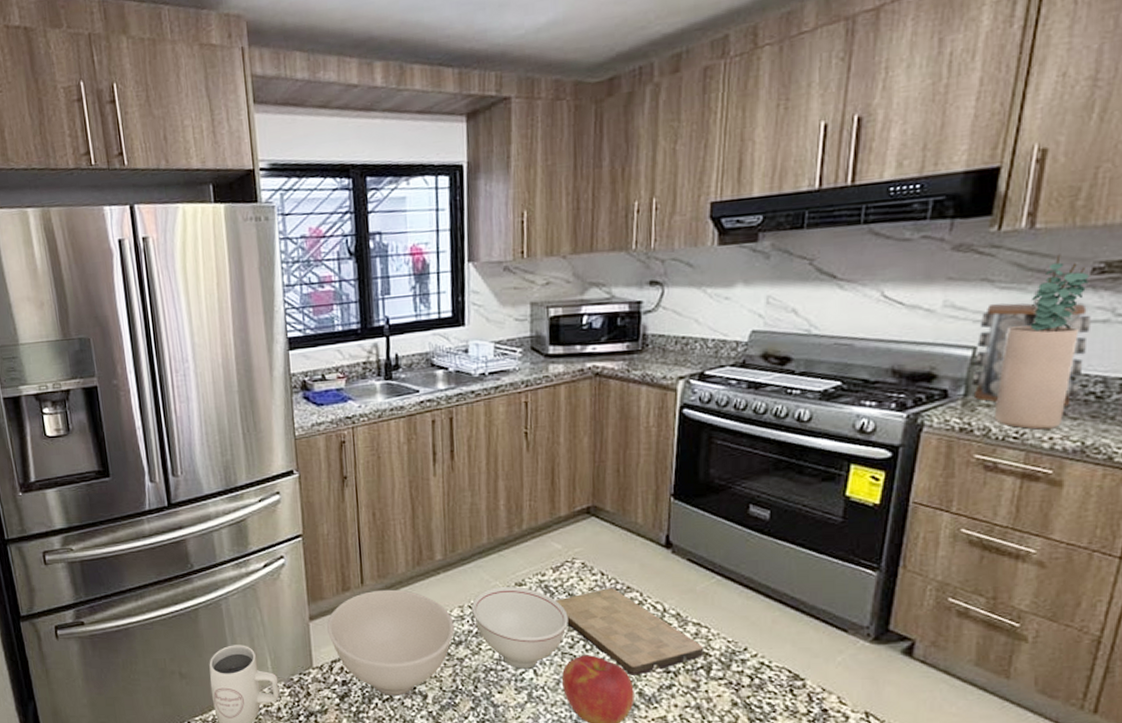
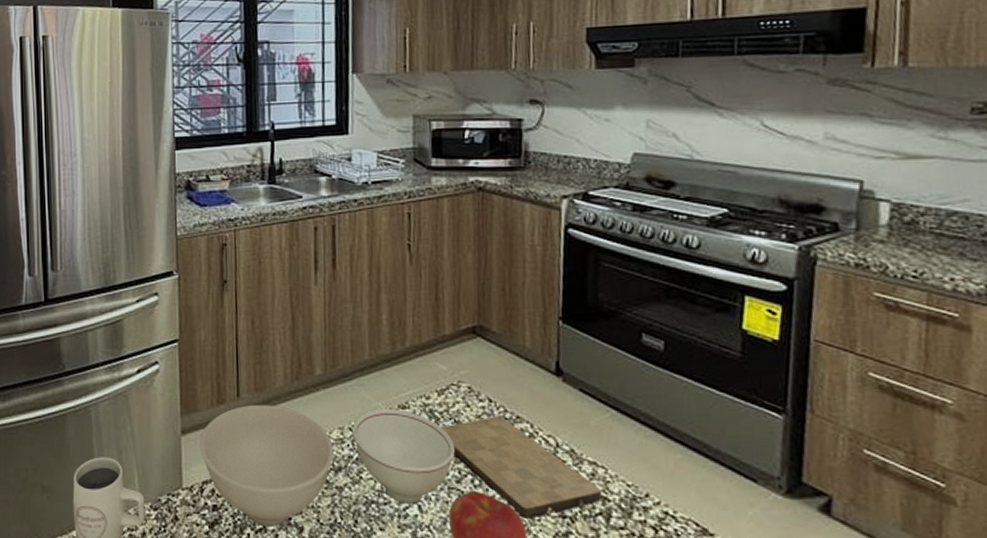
spice rack: present [971,290,1091,406] -> none [862,127,978,246]
vase: present [994,254,1090,430] -> none [889,93,970,269]

